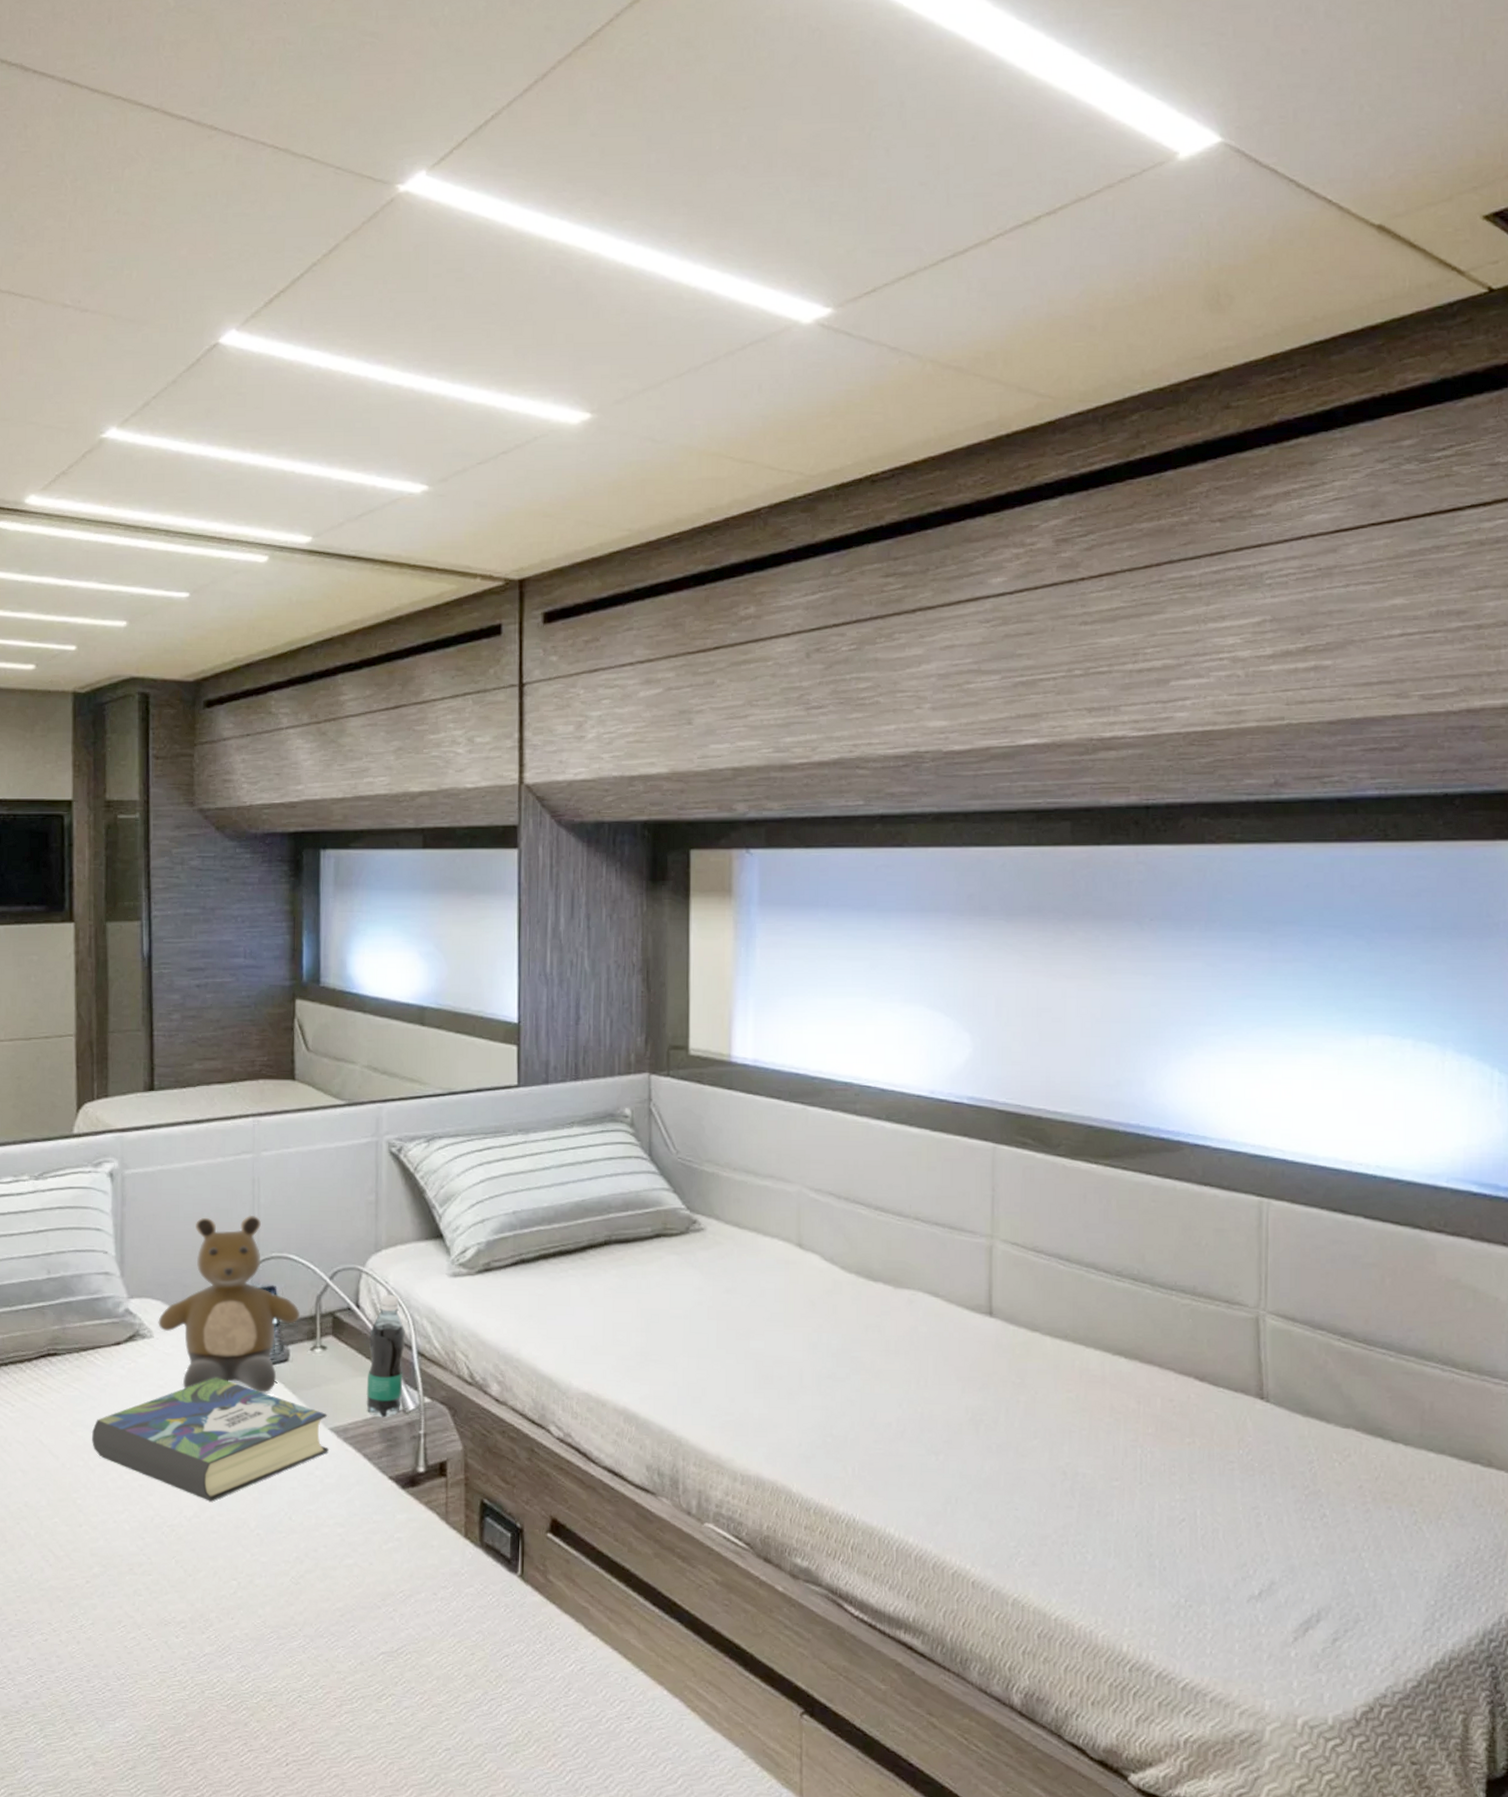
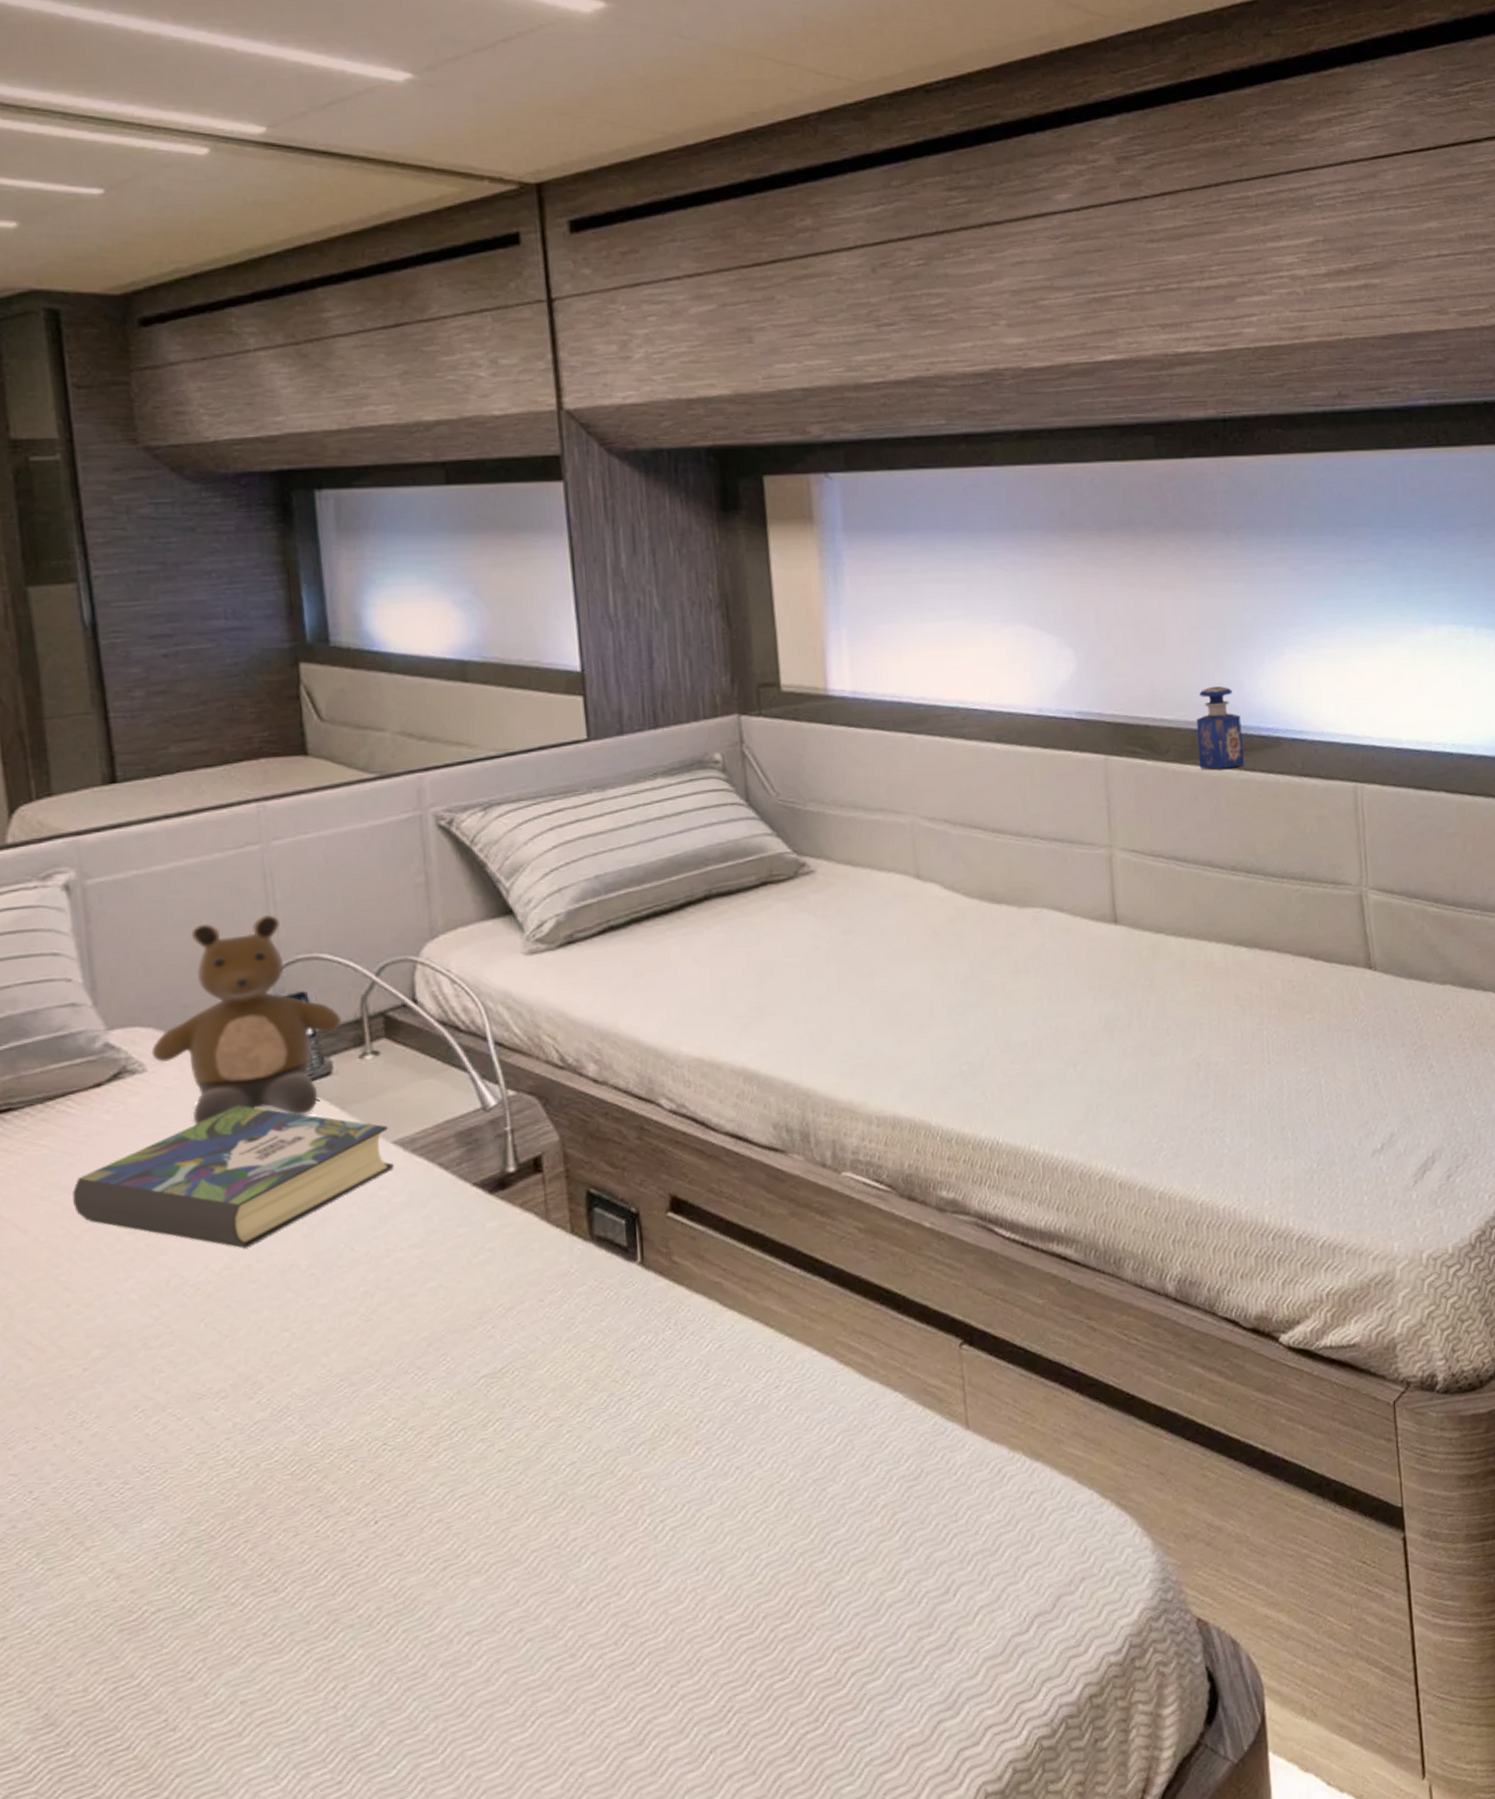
bottle: present [366,1294,405,1418] -> none [433,983,480,1121]
perfume bottle: none [1090,1083,1140,1170] -> present [1196,686,1244,770]

